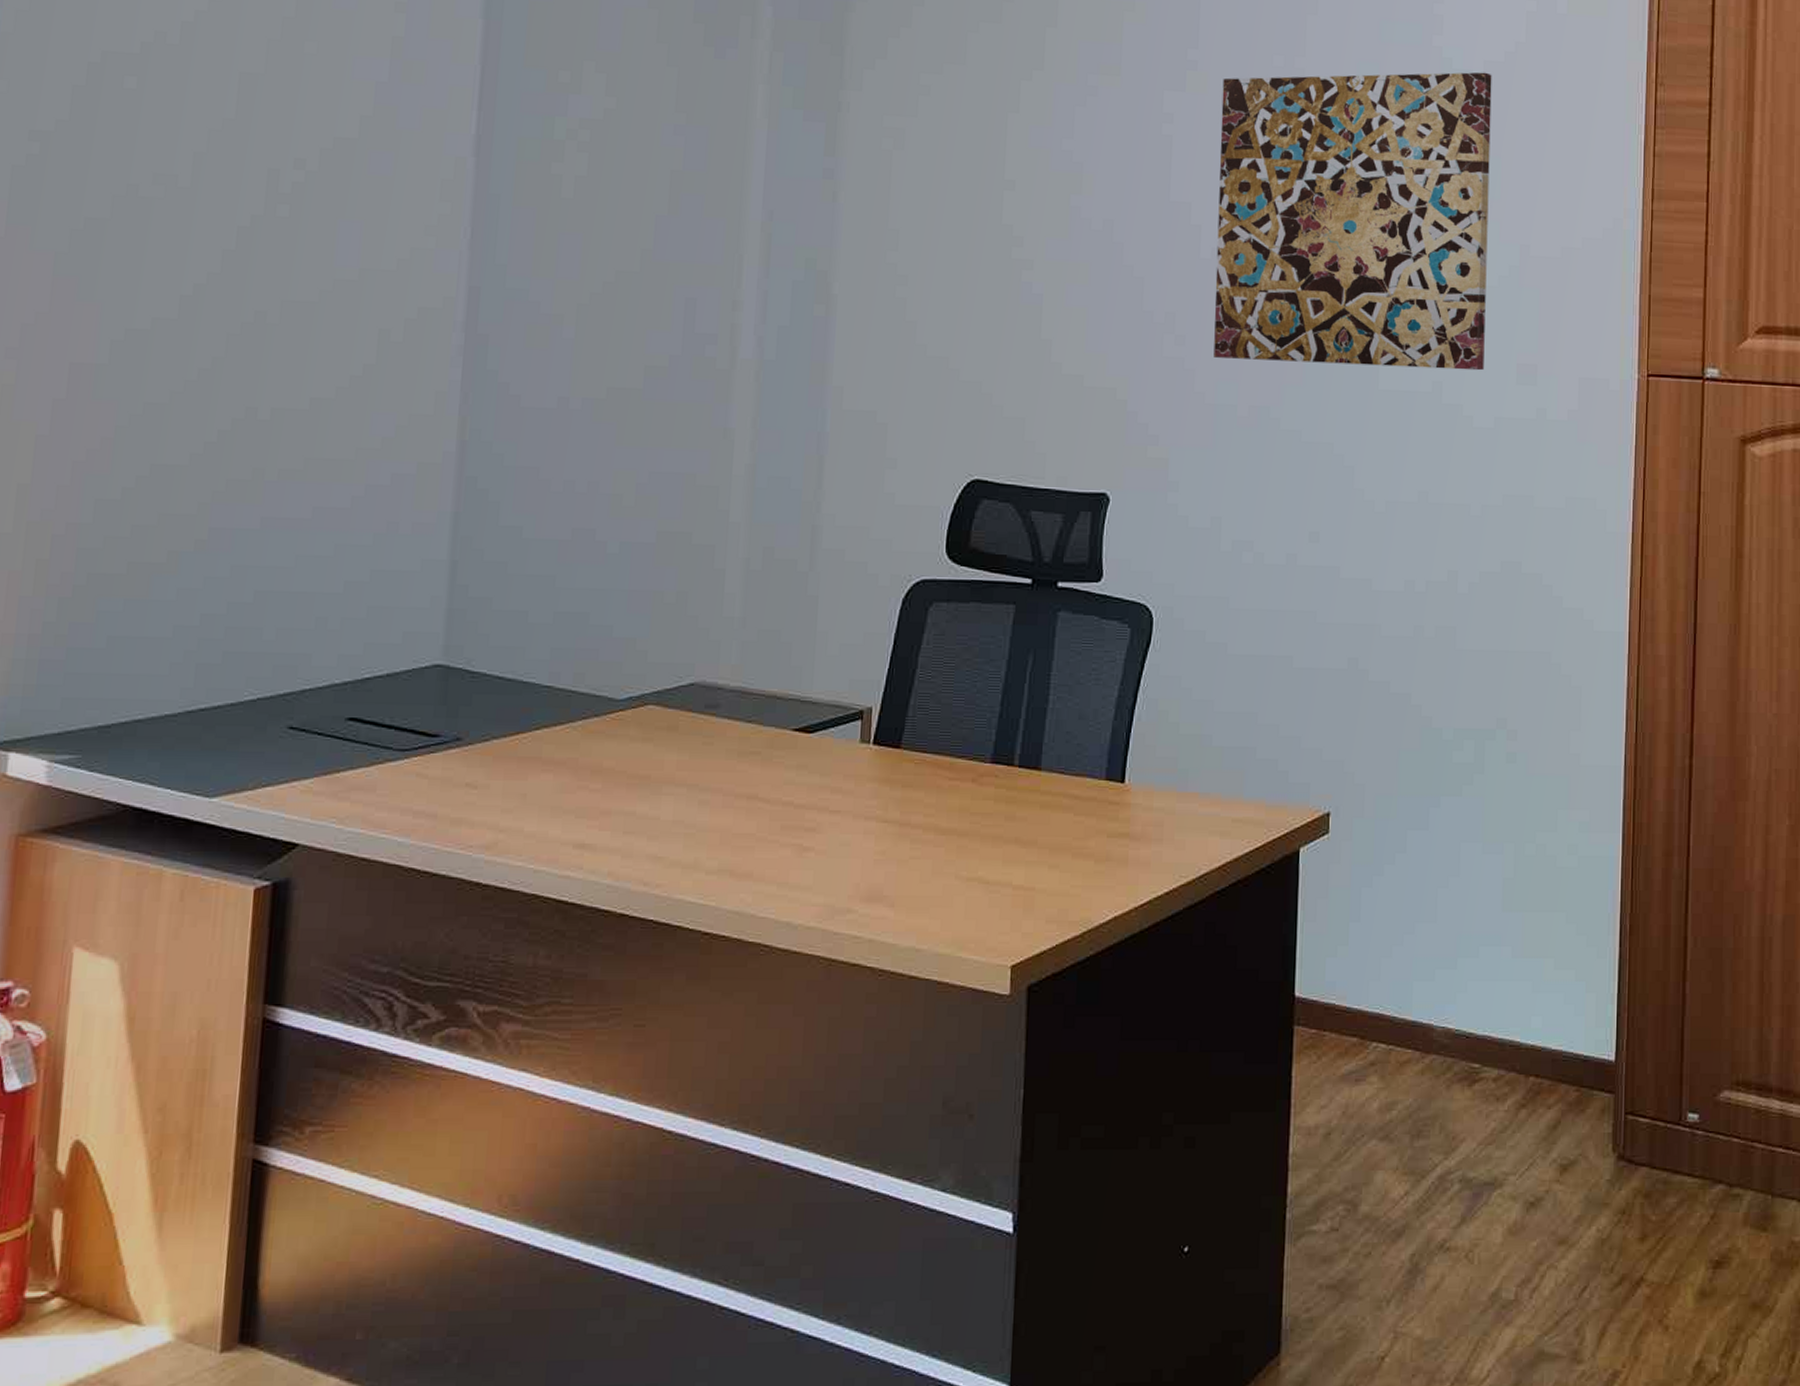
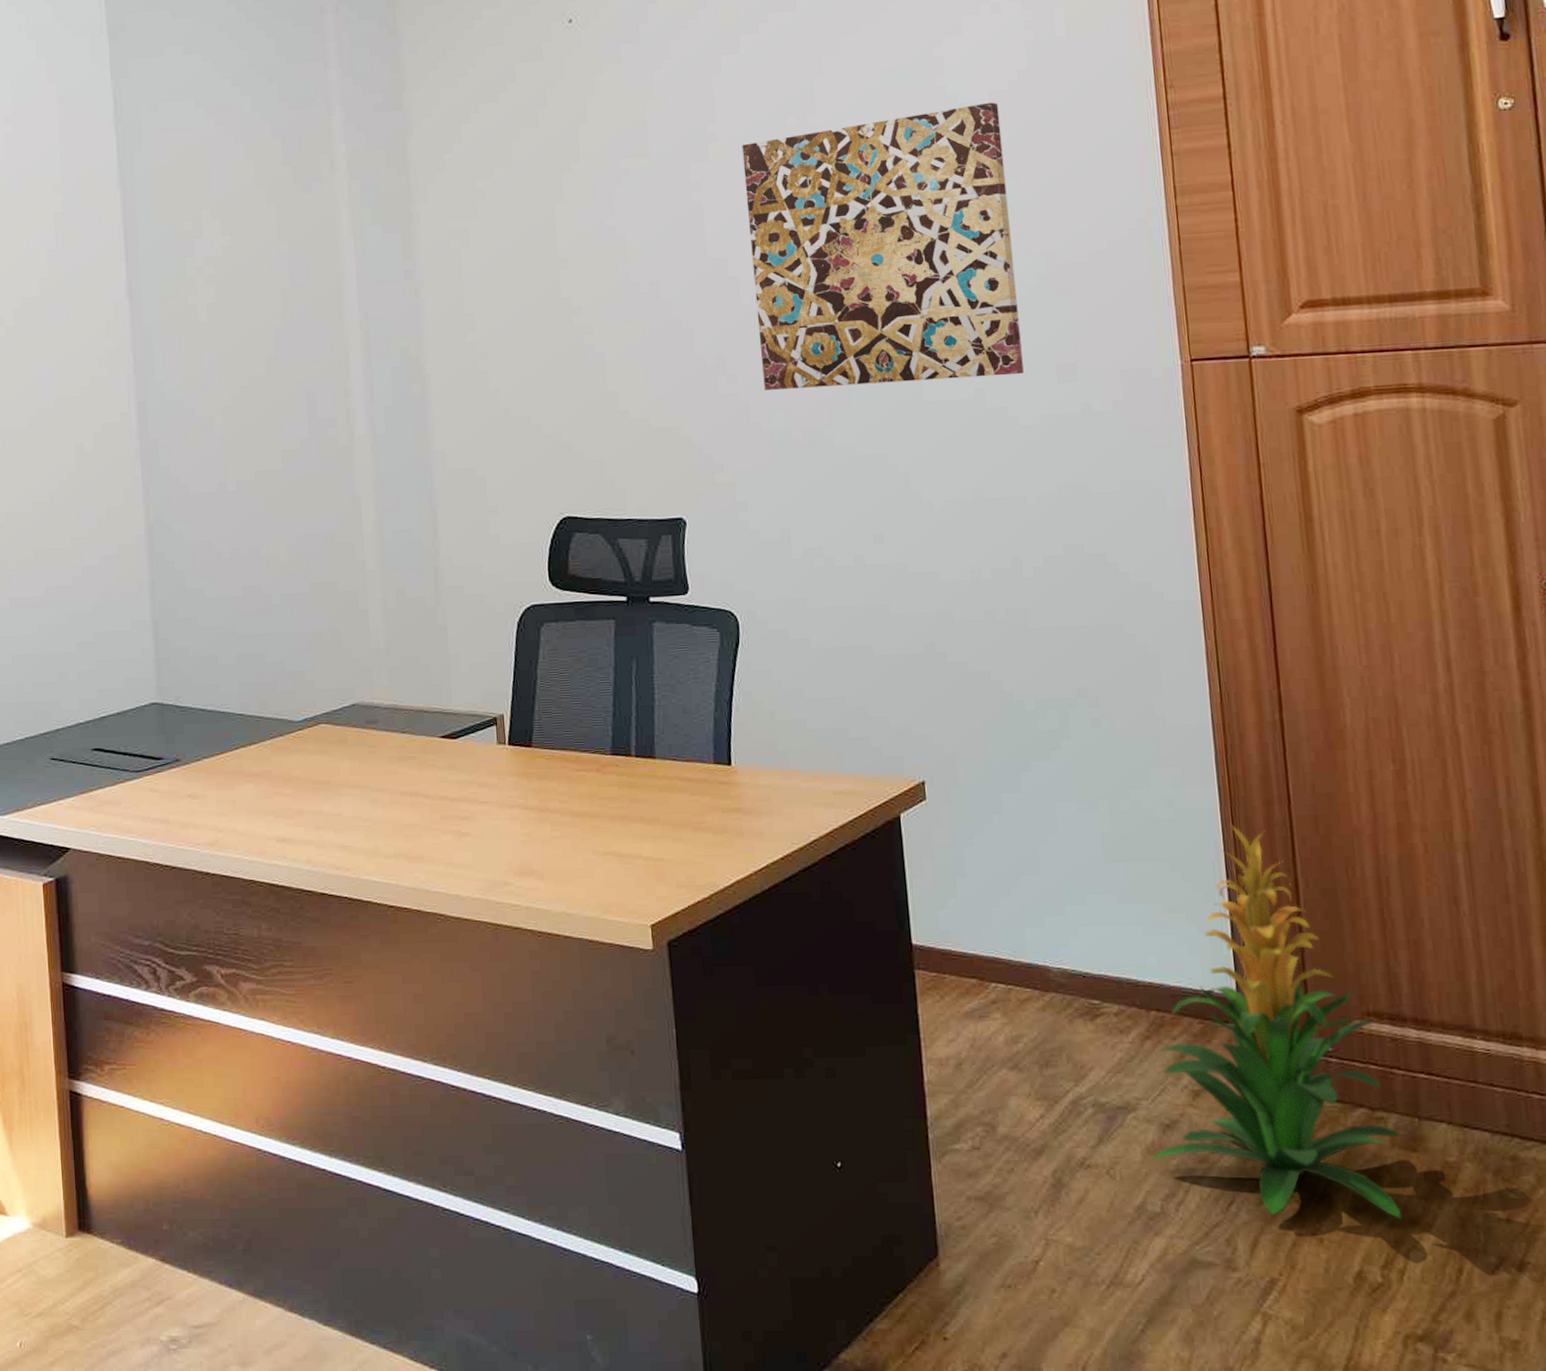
indoor plant: none [1512,873,1755,1303] -> present [1152,822,1403,1219]

